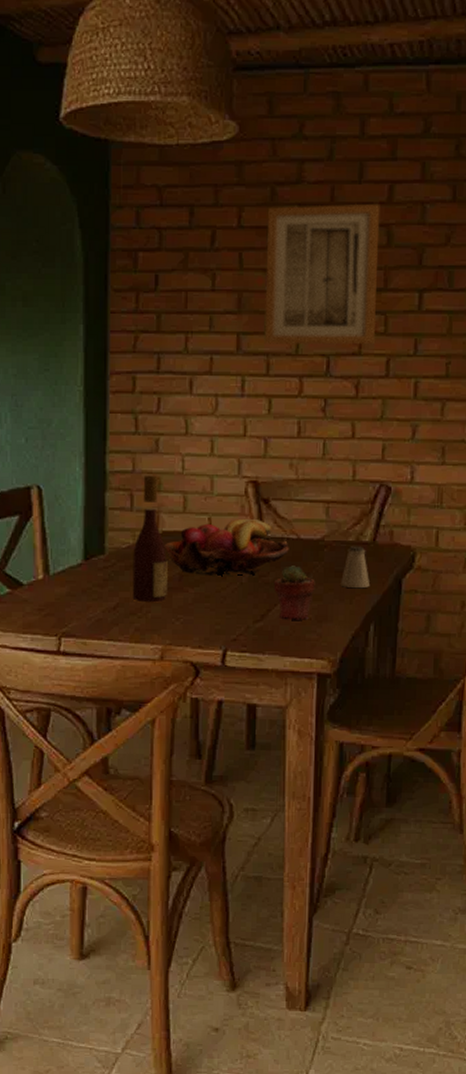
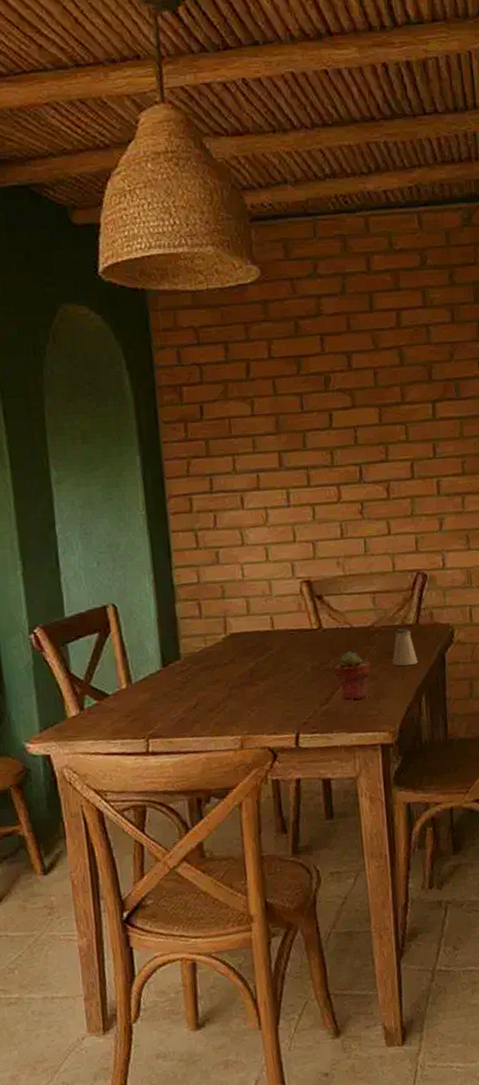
wine bottle: present [132,475,168,603] -> none [206,584,241,699]
fruit basket: present [164,518,289,576] -> none [233,614,345,669]
wall art: present [264,203,380,345] -> none [294,329,400,459]

